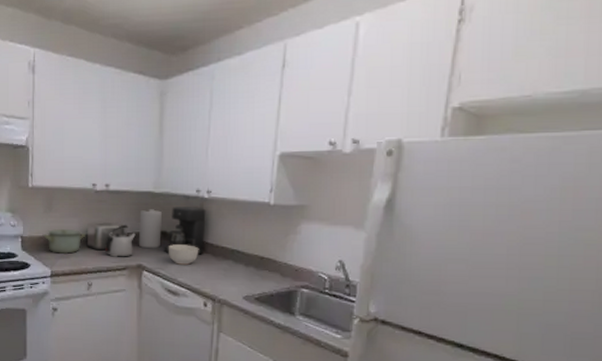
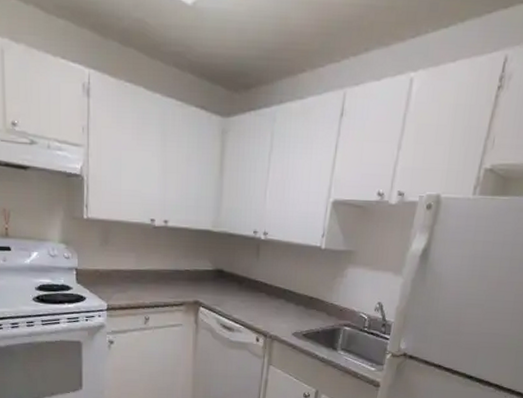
cooking pot: present [42,229,85,255] -> none [98,263,143,289]
toaster: present [88,221,126,252] -> none [145,258,184,287]
kettle: present [105,224,136,257] -> none [163,261,193,293]
paper towel holder: present [138,209,162,249] -> none [195,247,219,286]
coffee maker: present [164,207,206,255] -> none [220,246,262,294]
bowl: present [168,244,199,265] -> none [224,282,254,302]

